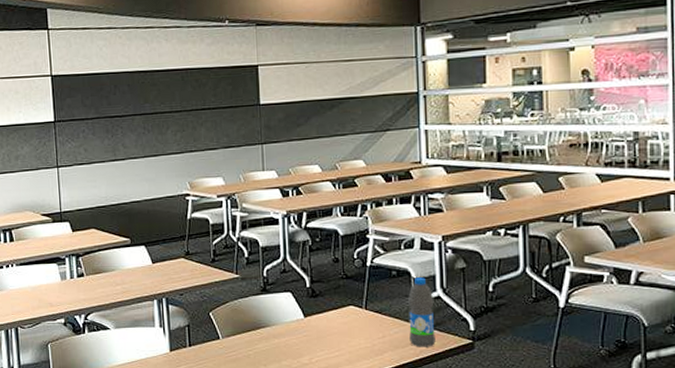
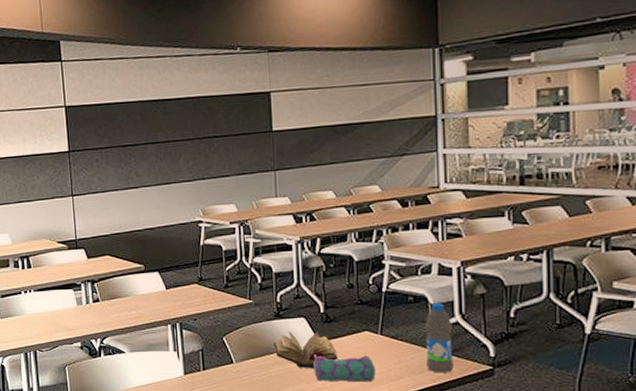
book: none [260,306,323,344] -> present [274,332,337,369]
pencil case: none [299,330,360,357] -> present [313,355,376,382]

